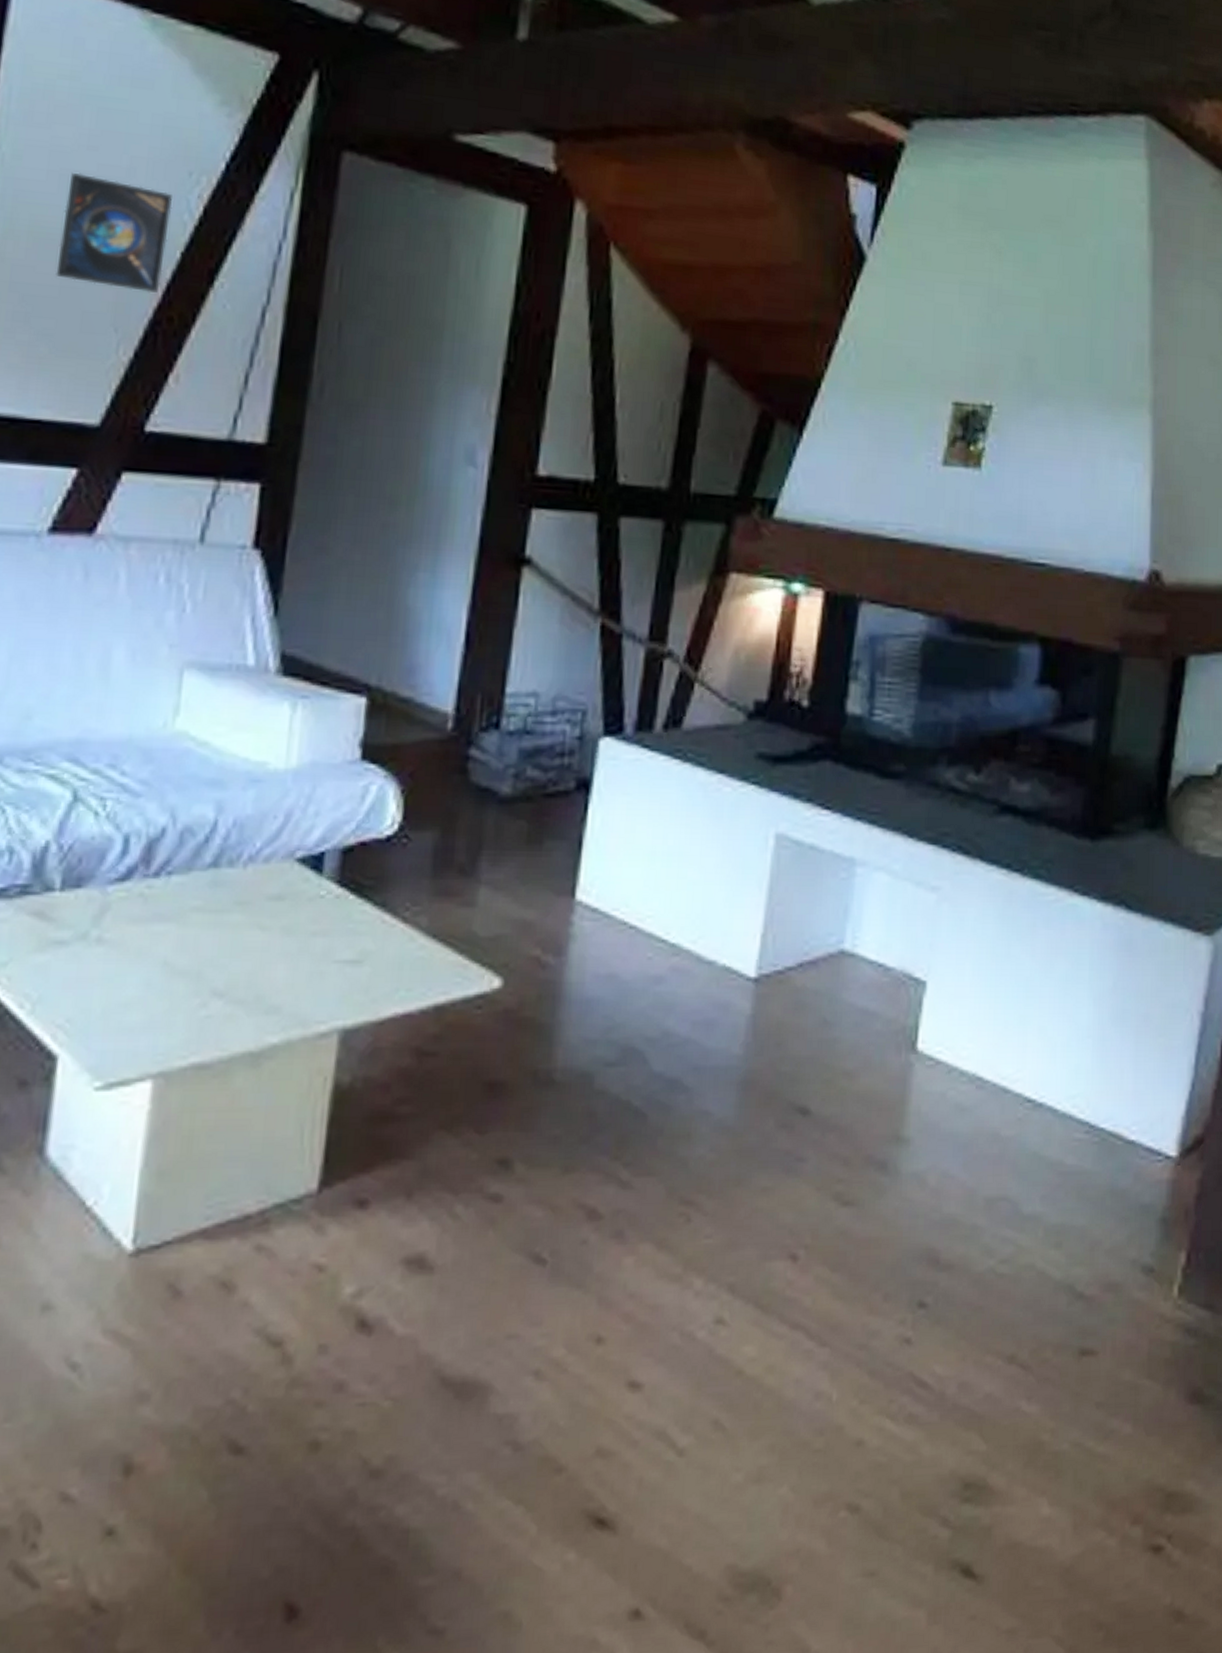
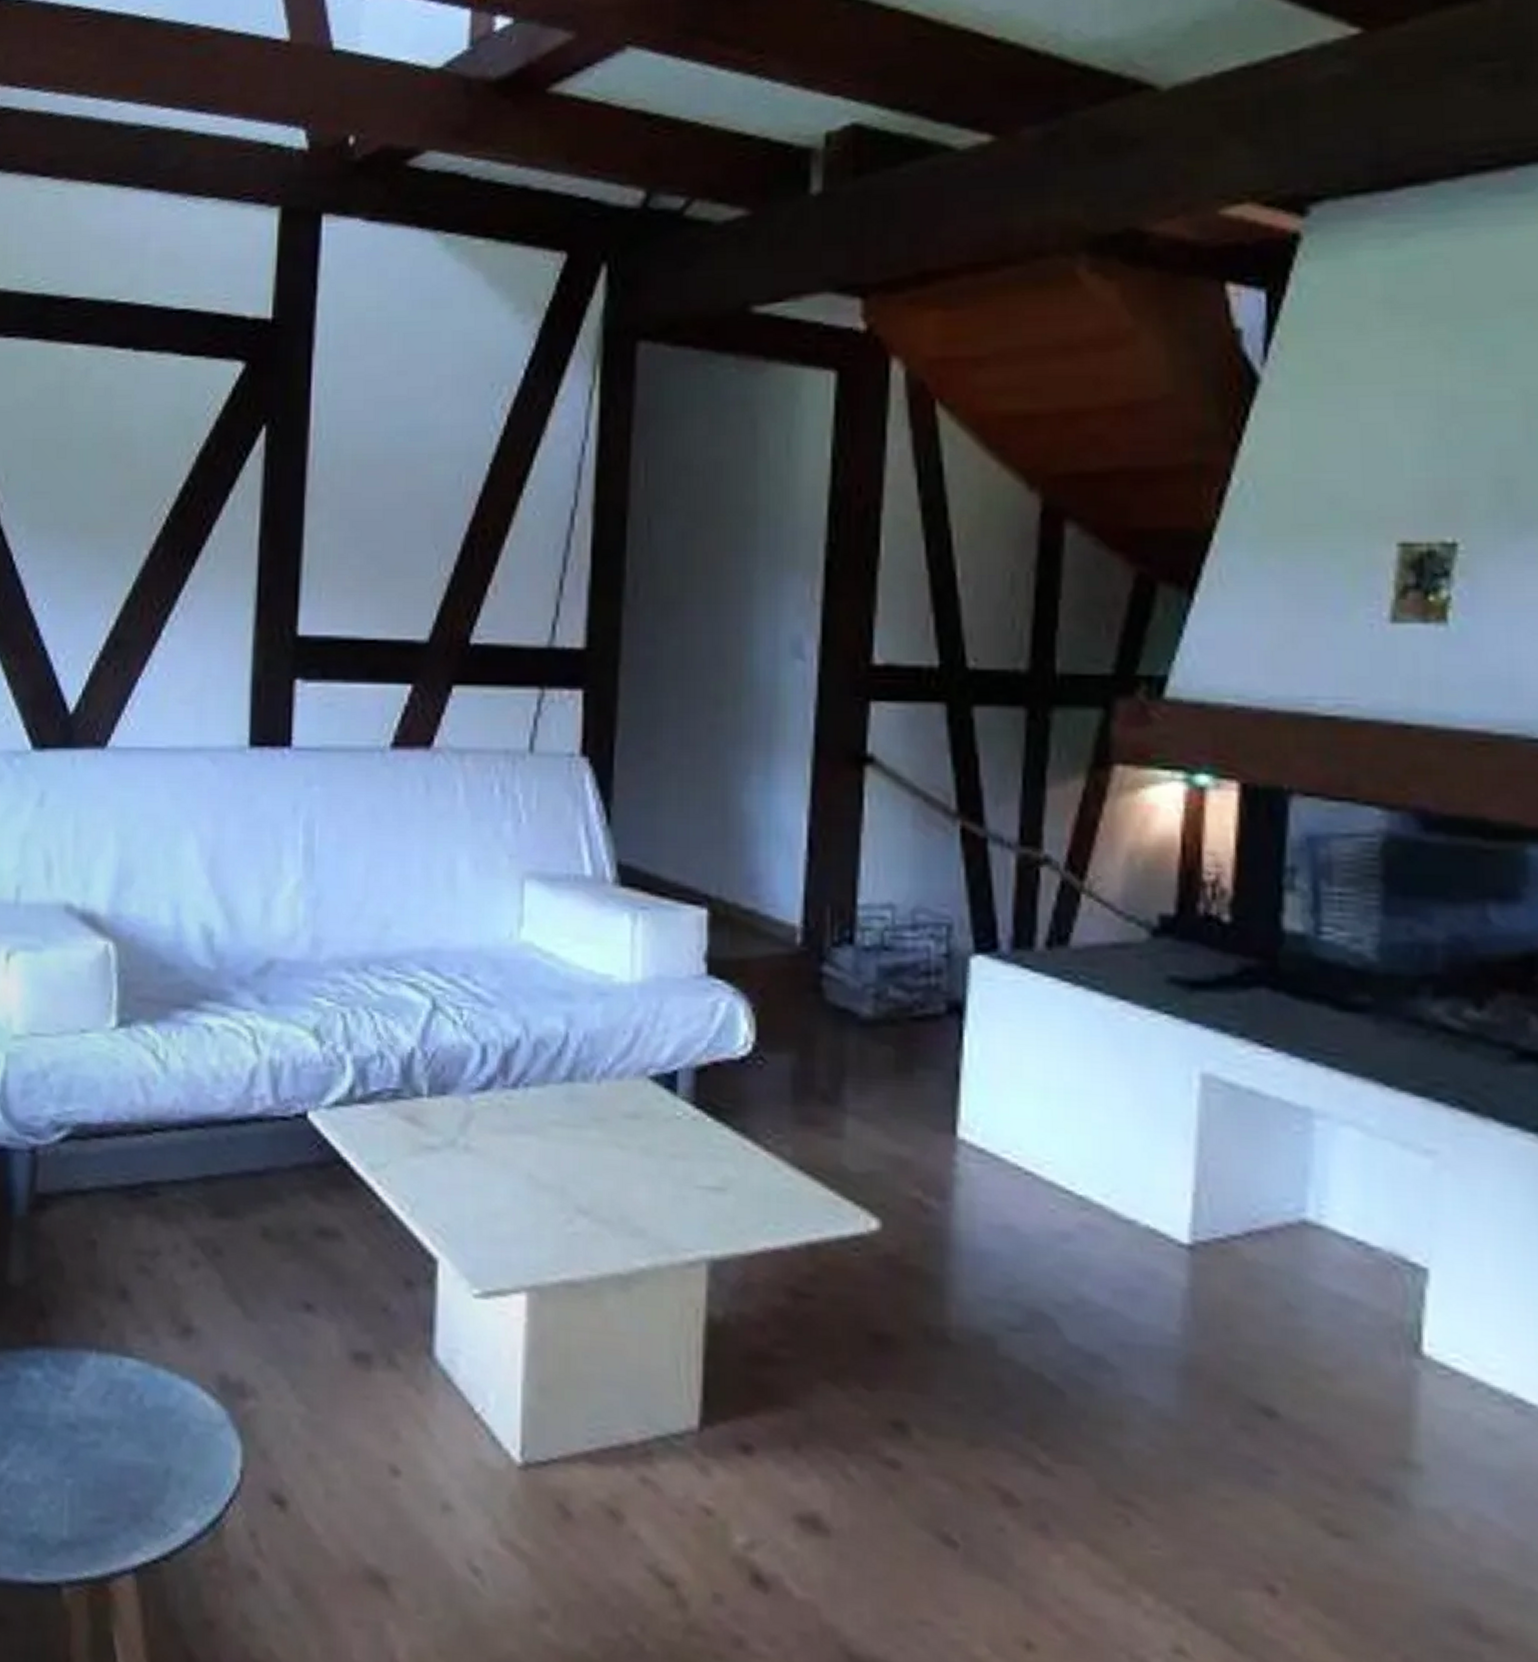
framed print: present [55,172,172,293] -> none [379,398,478,508]

